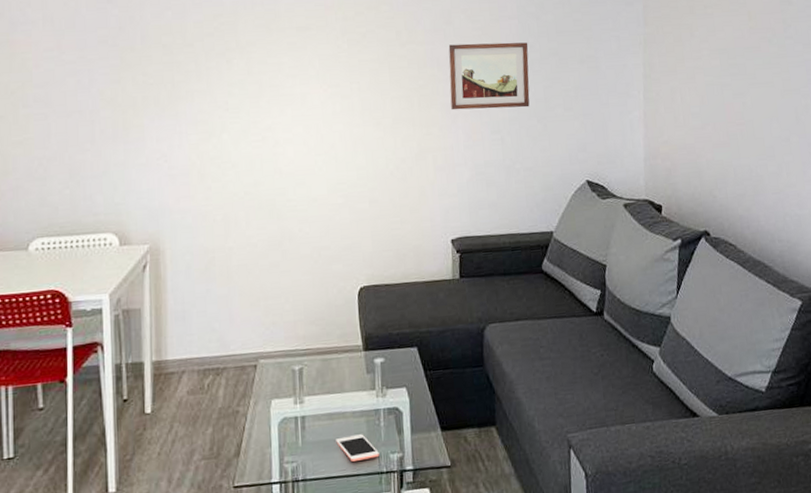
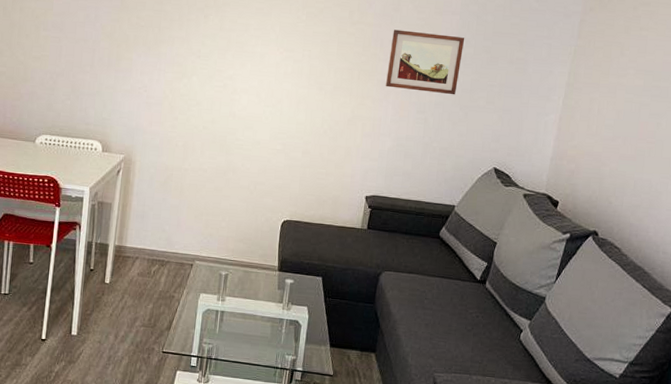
cell phone: present [336,434,379,462] -> none [245,334,278,356]

